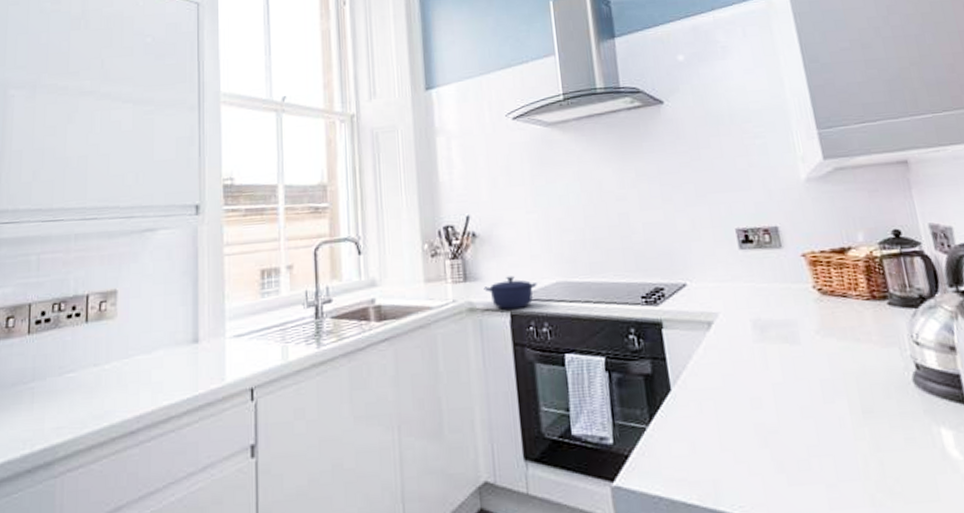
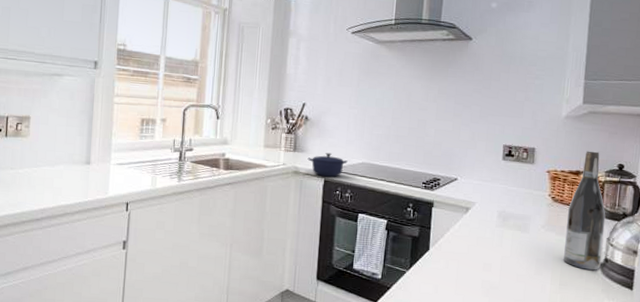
wine bottle: none [843,218,912,385] -> present [563,151,606,270]

